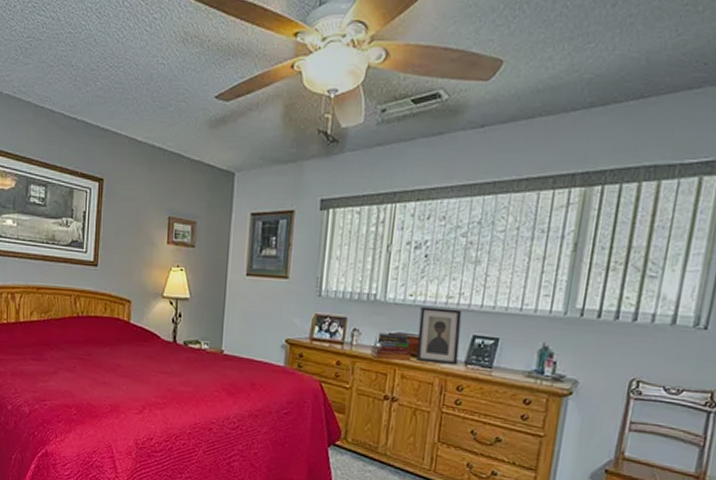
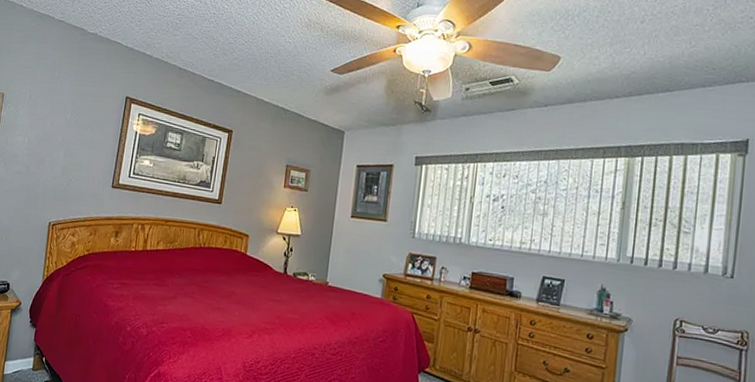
books: present [369,333,411,361] -> none [455,271,491,297]
picture frame: present [416,306,462,366] -> none [495,250,533,302]

